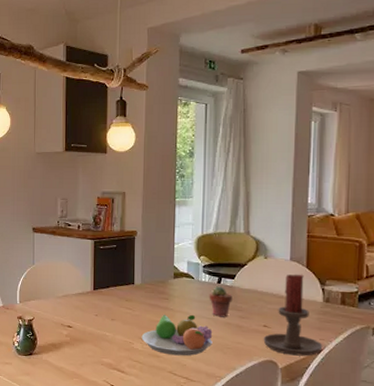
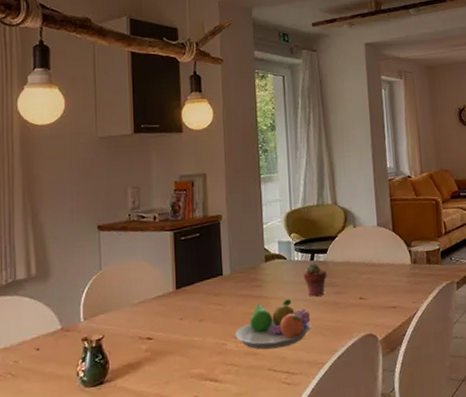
candle holder: present [263,274,323,357] -> none [360,238,416,325]

